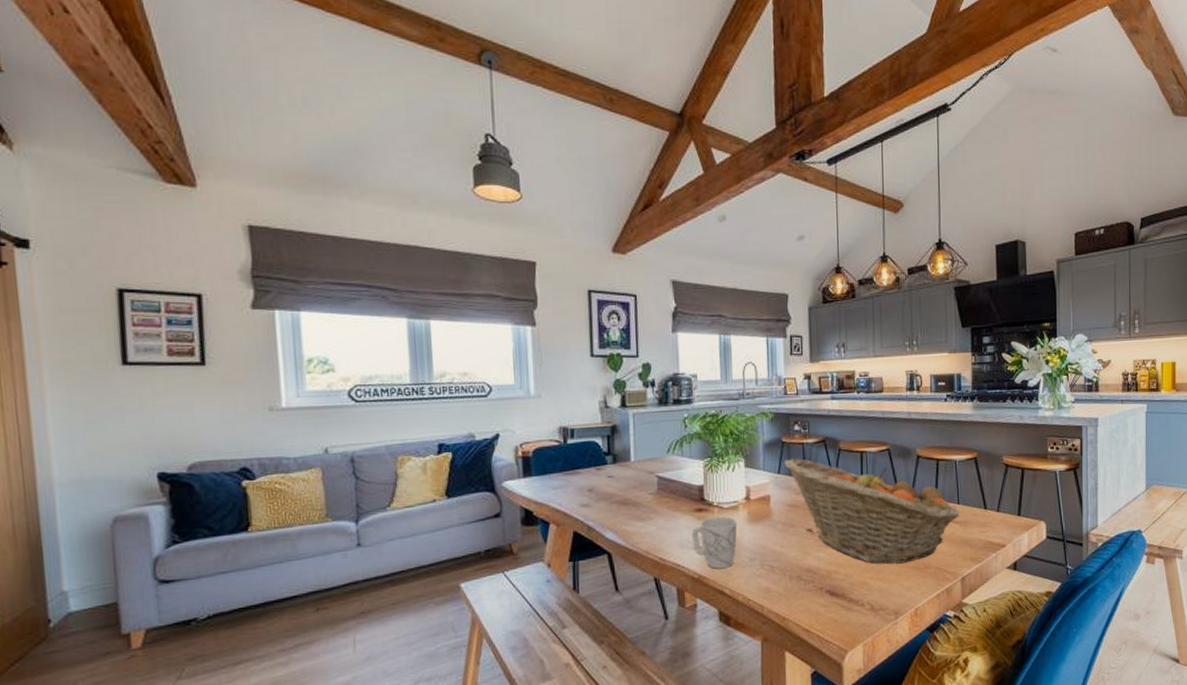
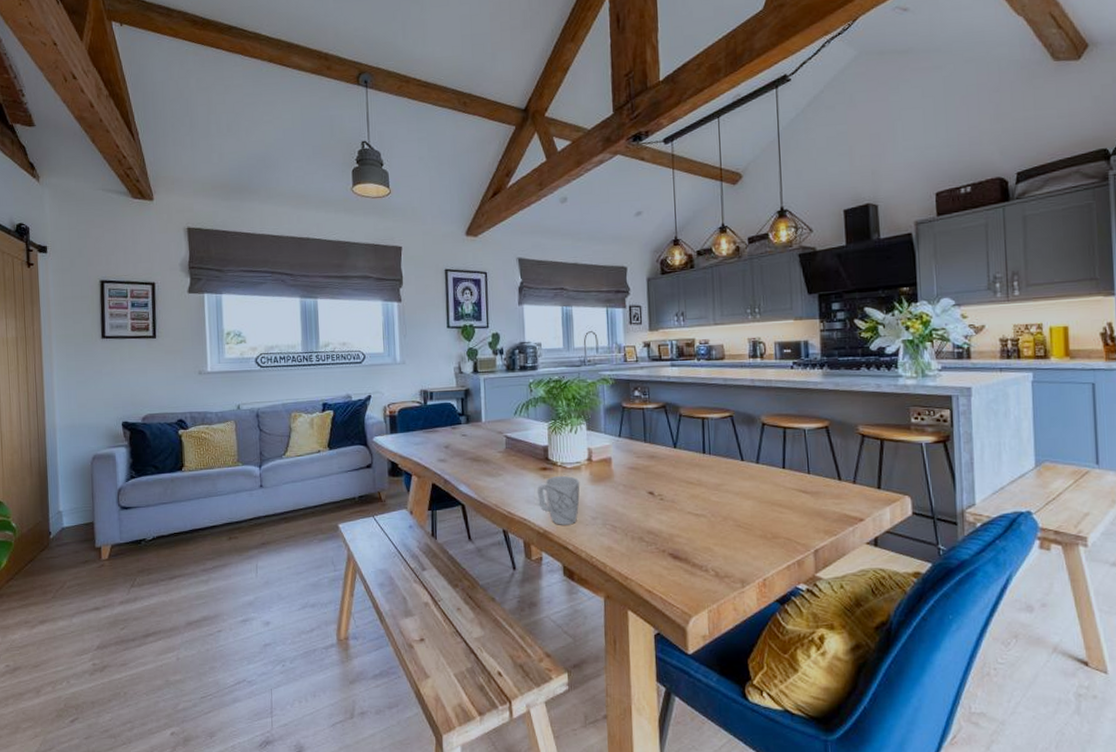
fruit basket: present [783,458,960,564] -> none [624,422,811,532]

